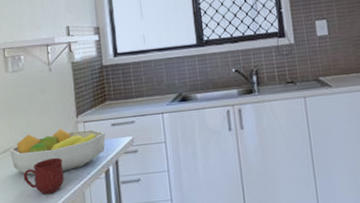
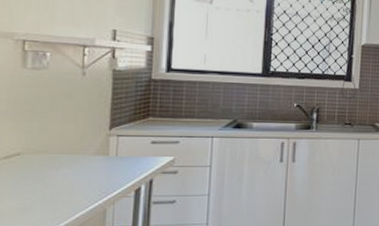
fruit bowl: present [9,129,106,176] -> none [13,140,142,188]
mug: present [23,157,64,195] -> none [28,170,84,210]

